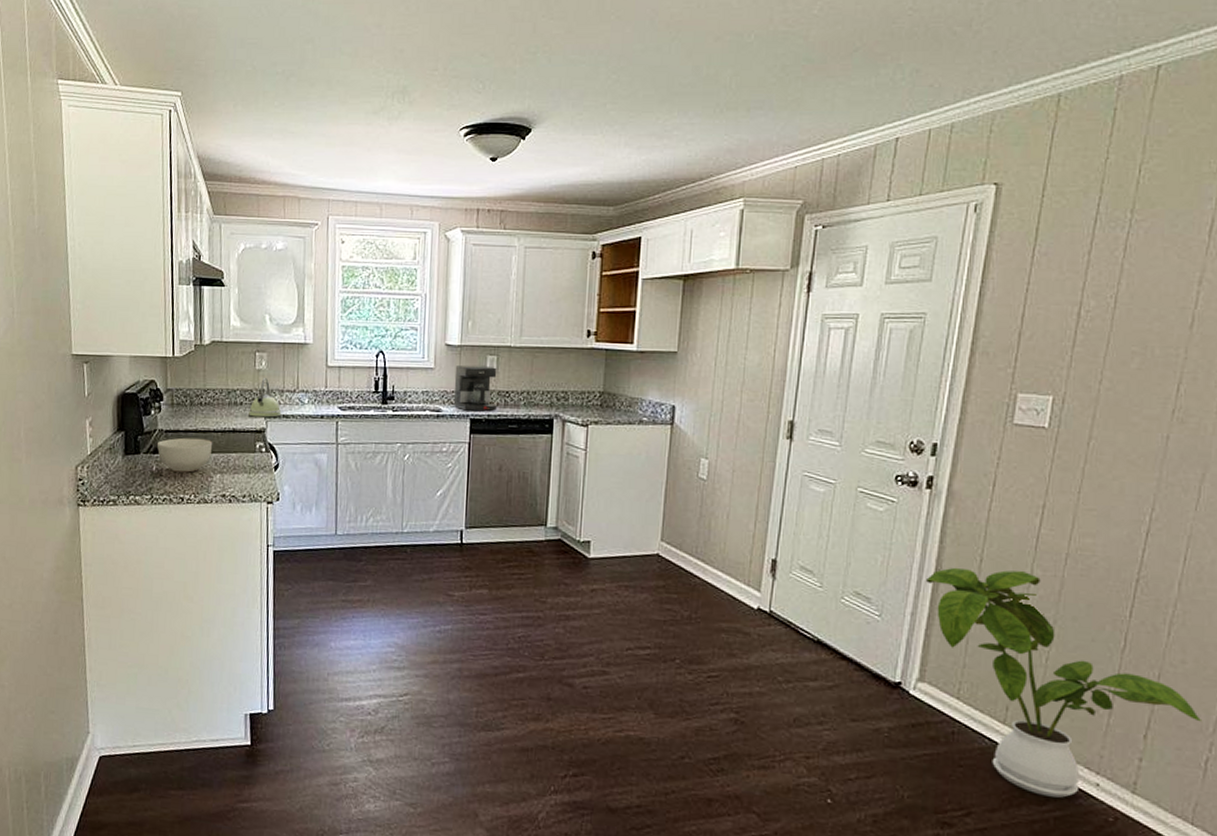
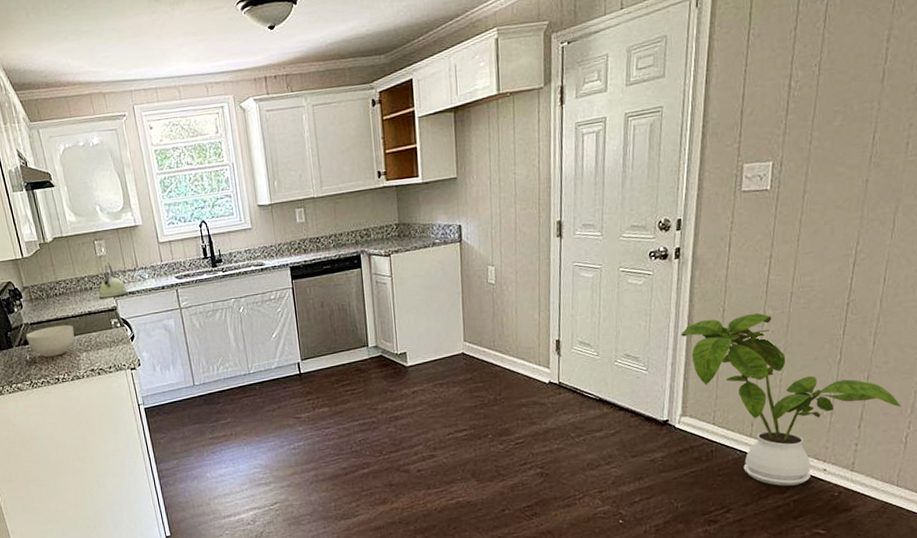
coffee maker: present [453,364,497,412] -> none [269,217,311,261]

